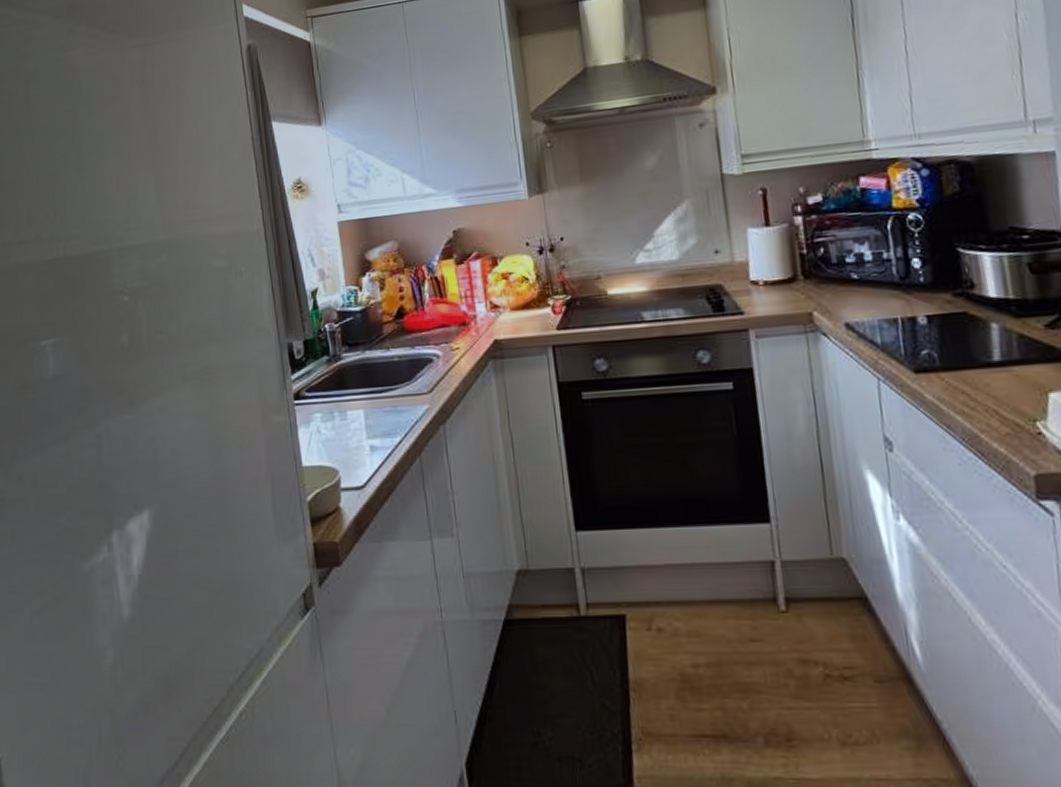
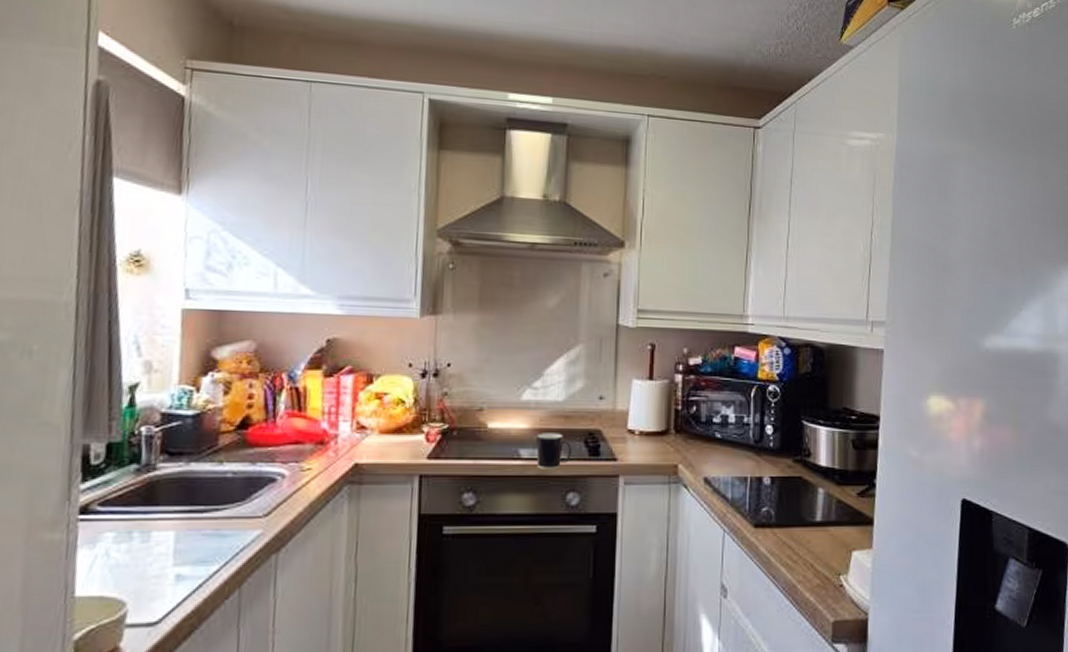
mug: none [655,292,695,331] -> present [535,433,571,471]

